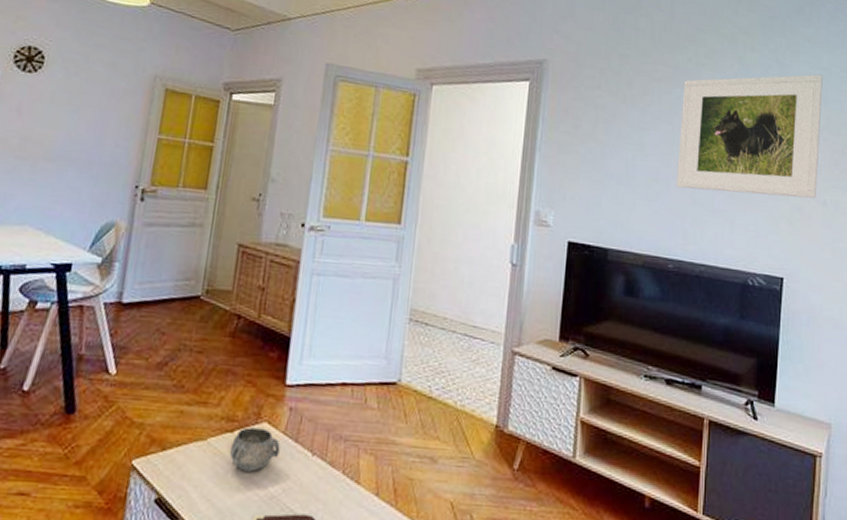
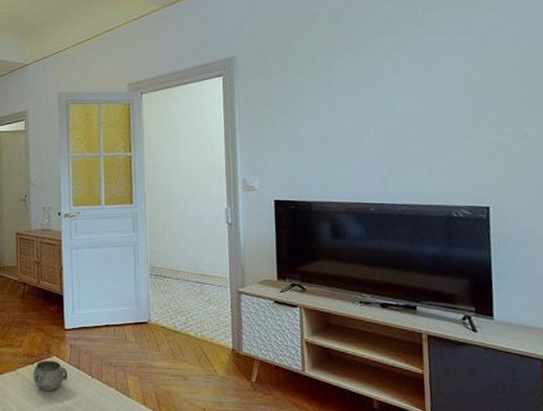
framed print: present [676,74,823,199] -> none [365,18,517,143]

